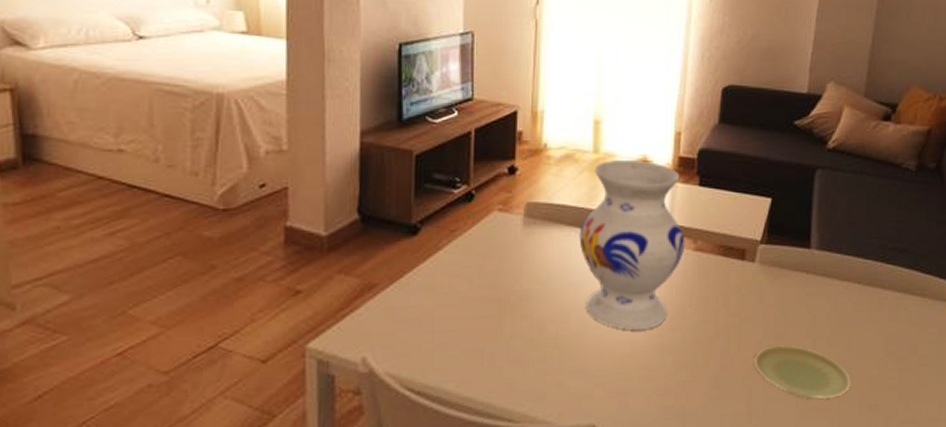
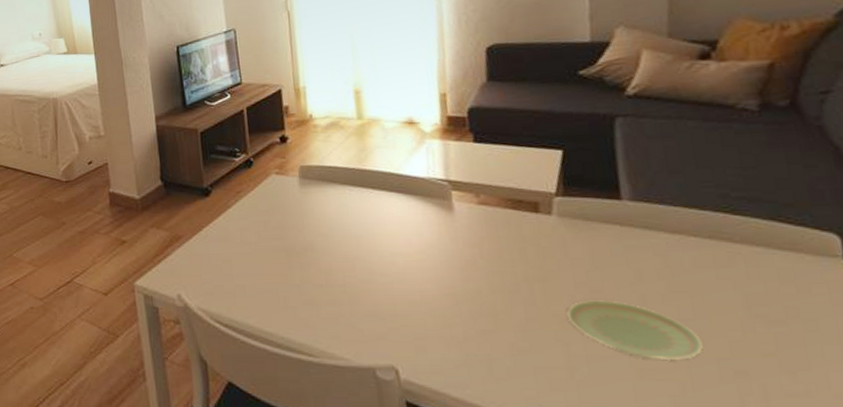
vase: present [579,160,685,330] -> none [353,122,467,279]

